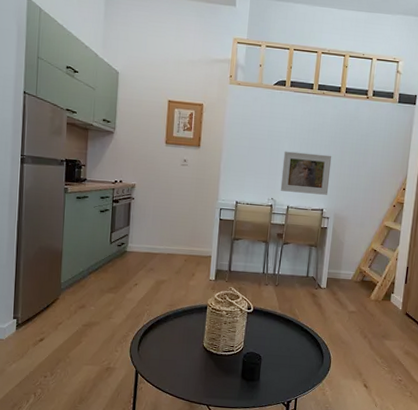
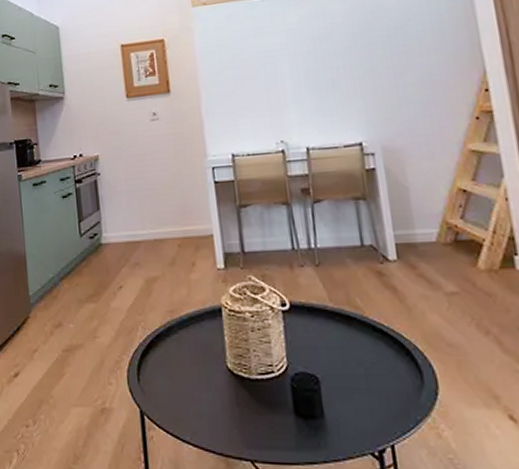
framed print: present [280,151,332,195] -> none [284,65,364,129]

